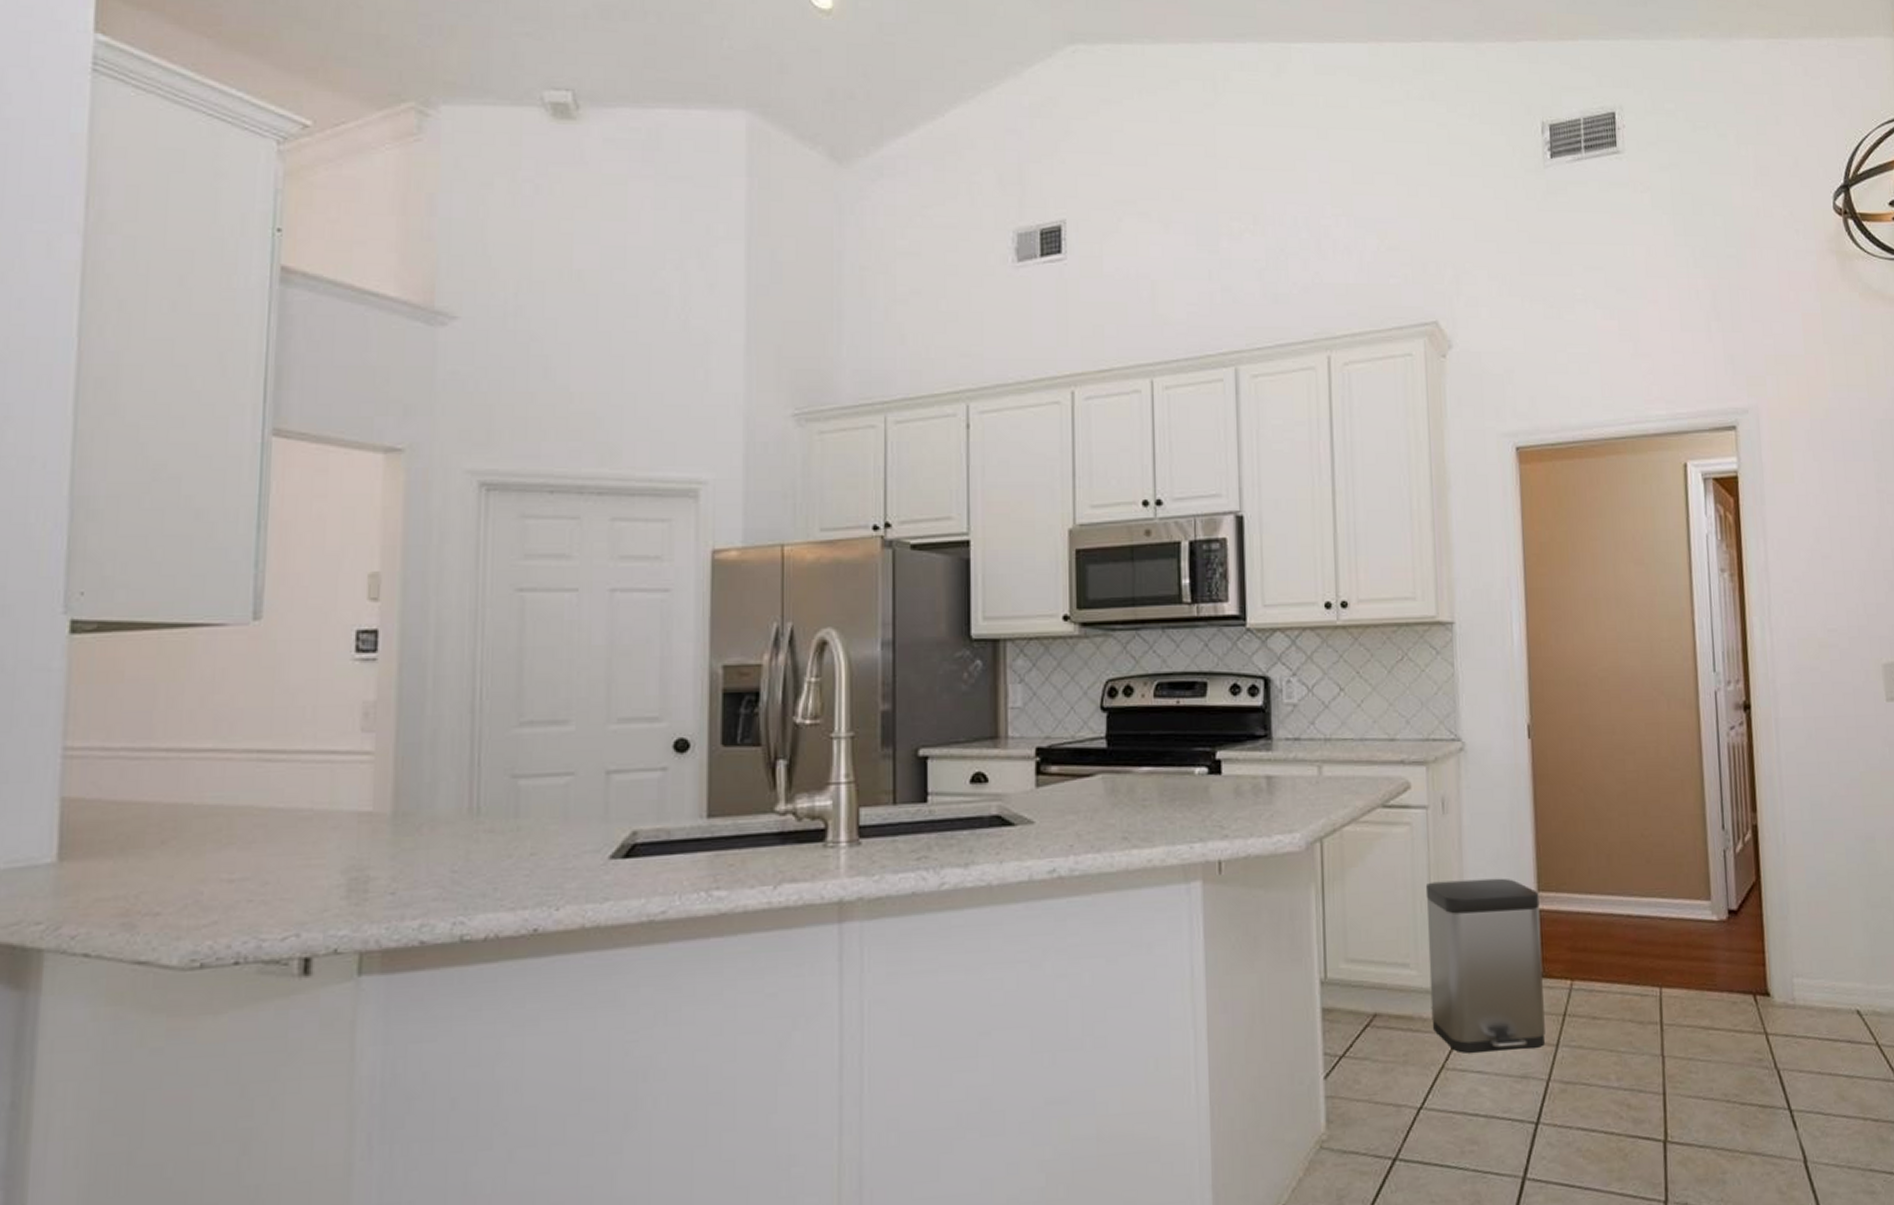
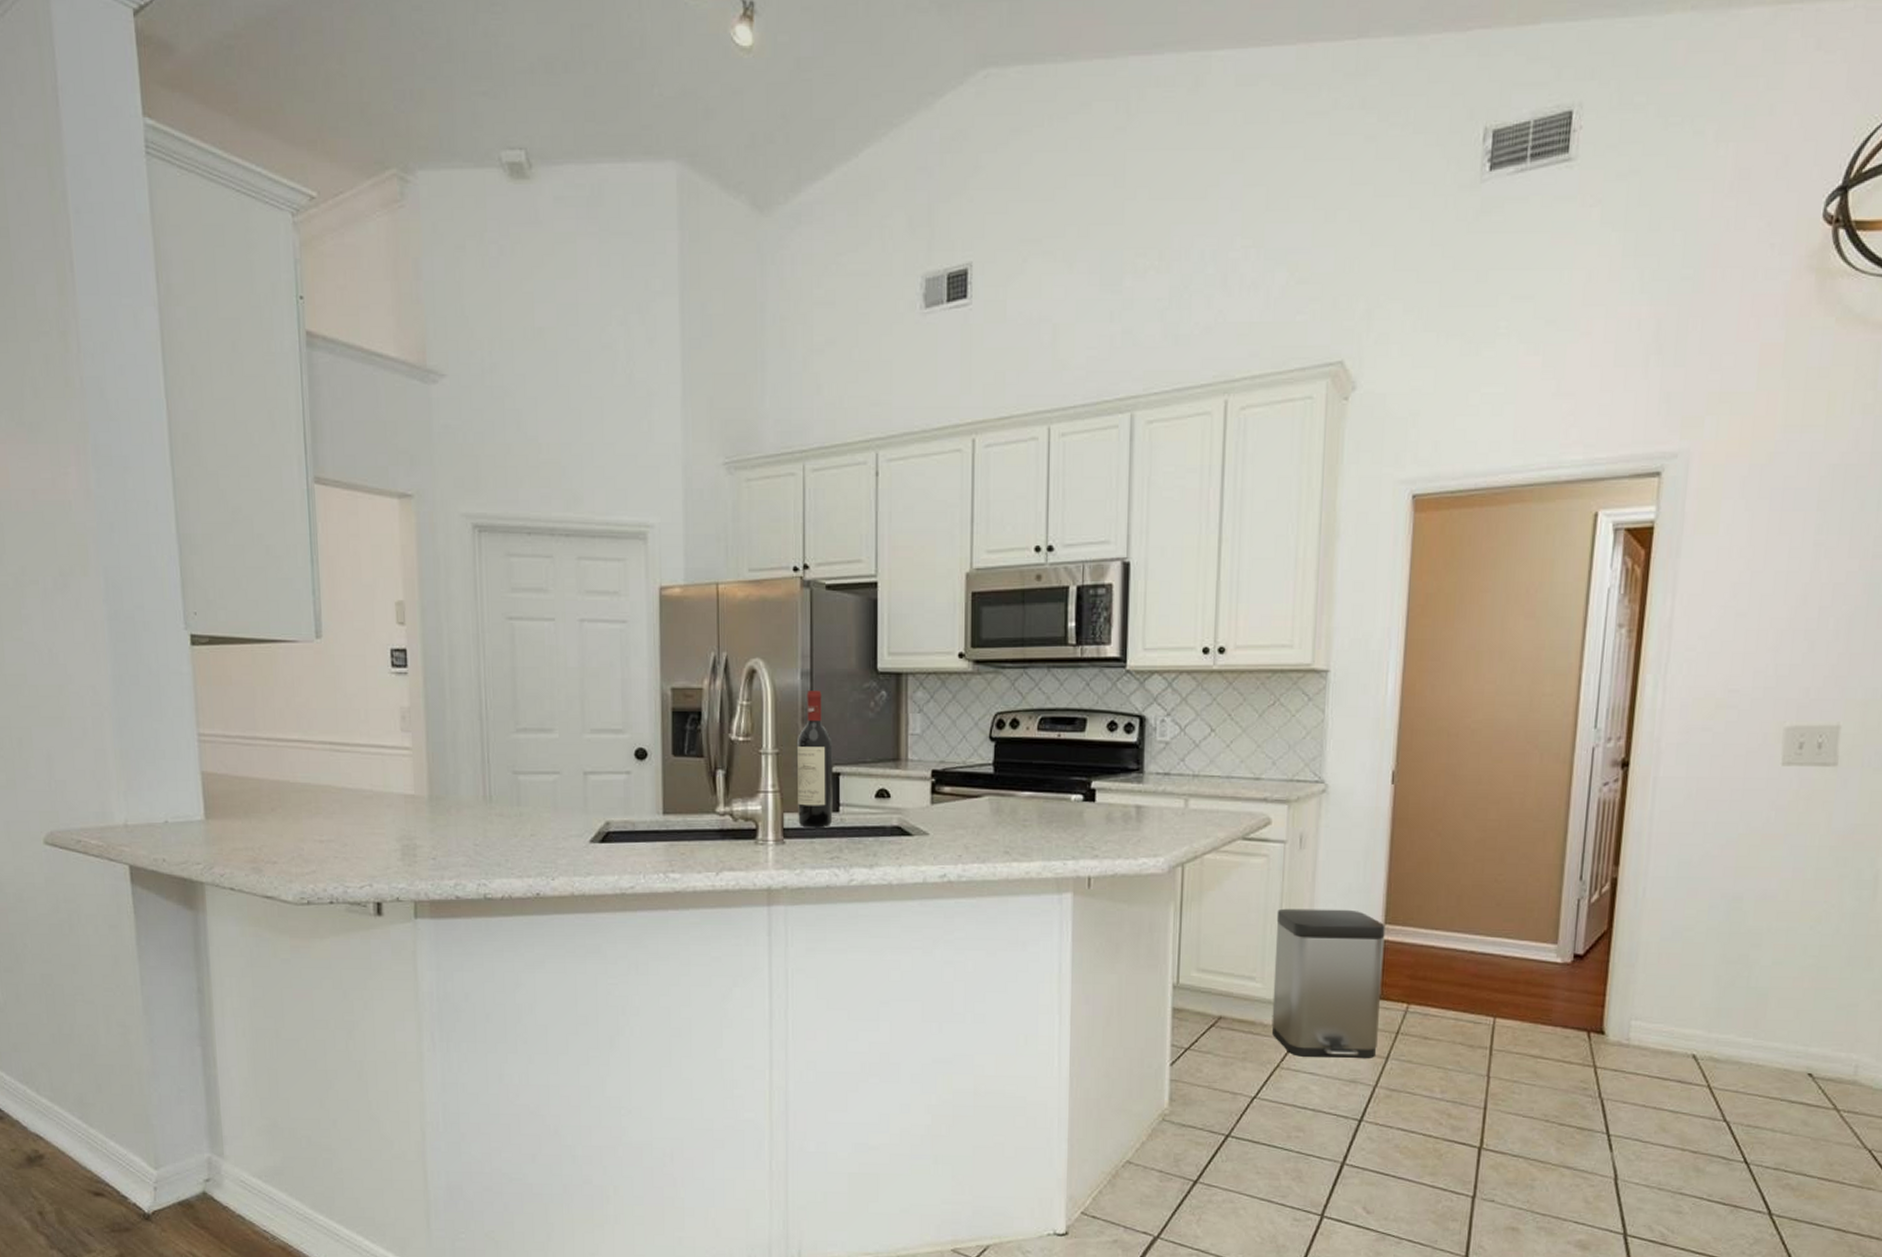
wine bottle: none [877,662,920,823] -> present [797,691,833,828]

